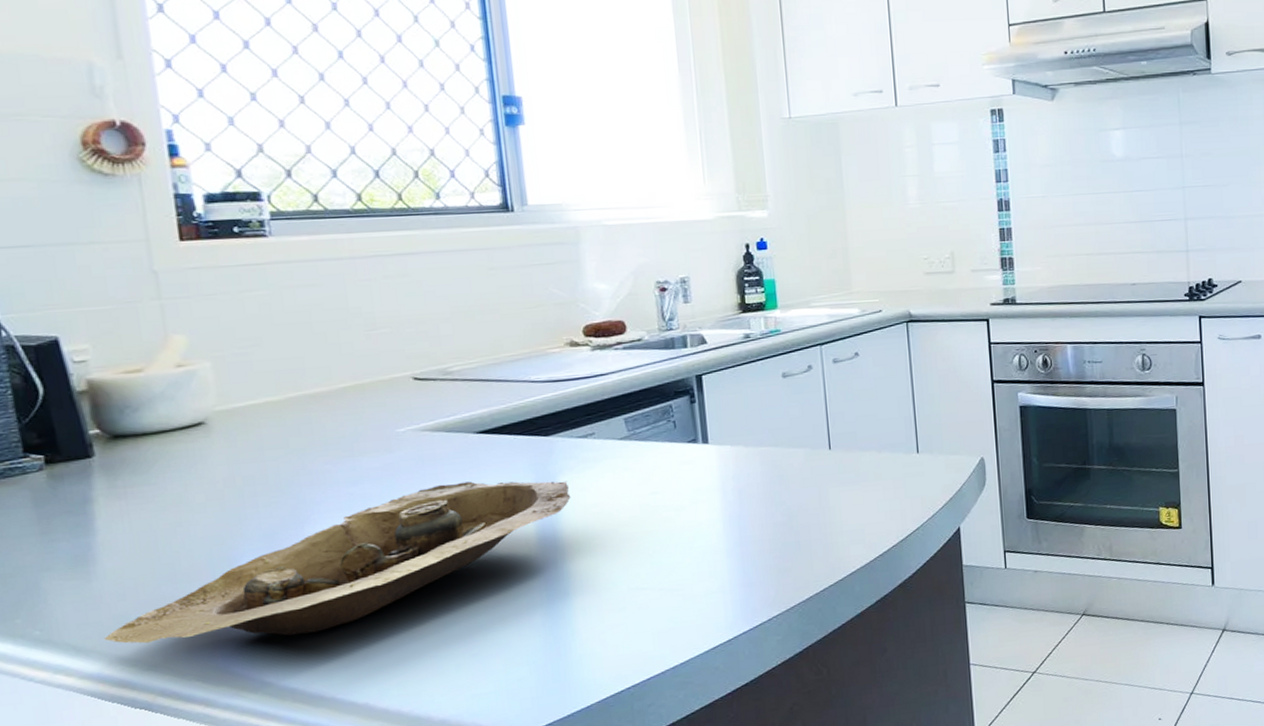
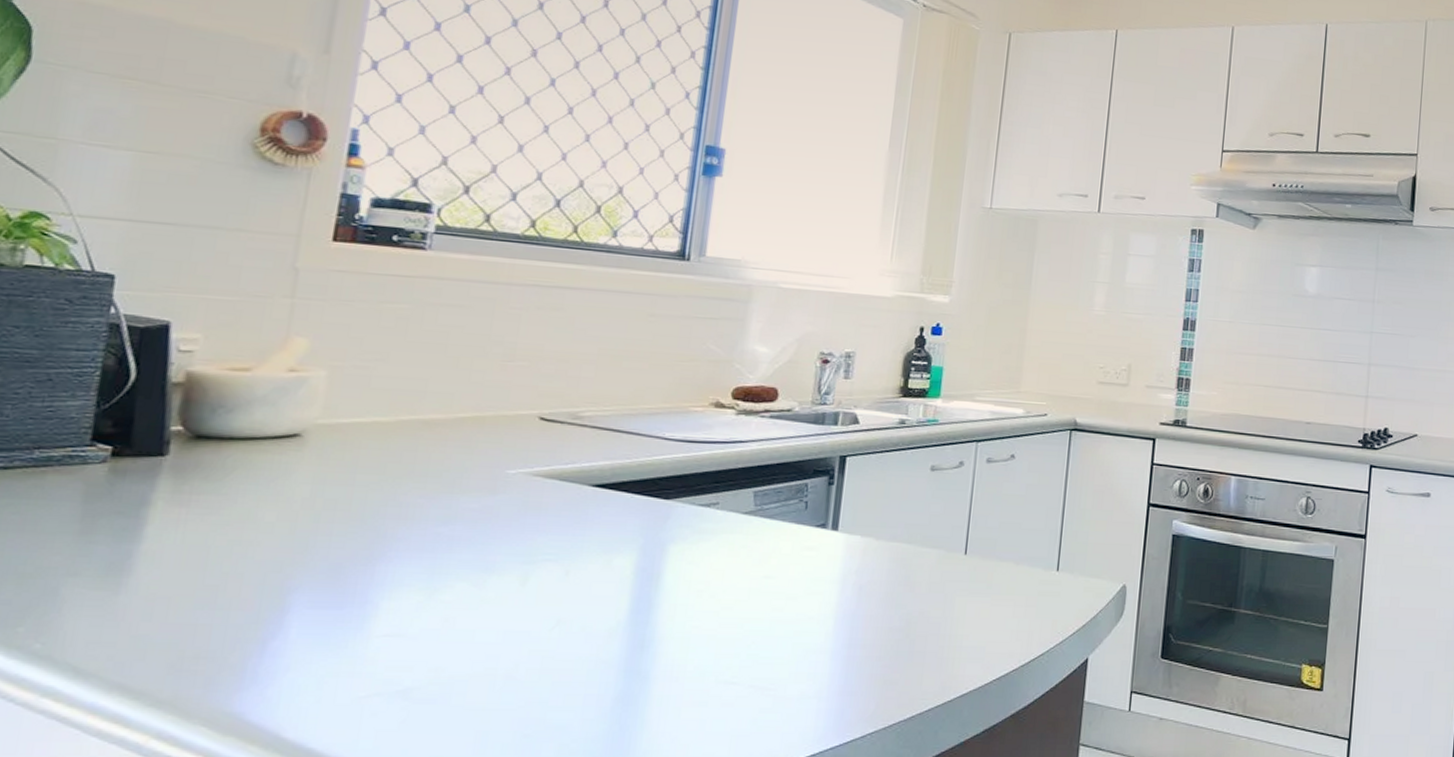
bowl: present [104,481,571,644] -> none [111,536,678,686]

